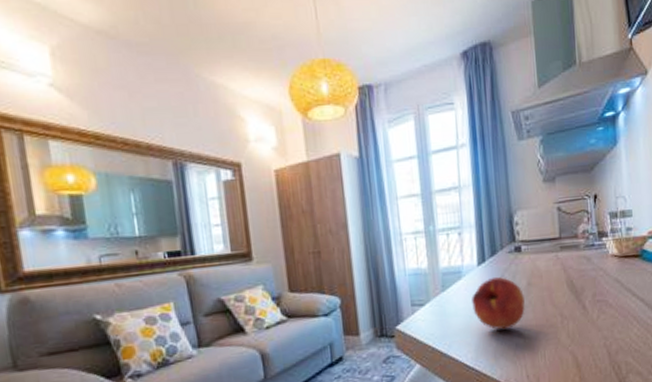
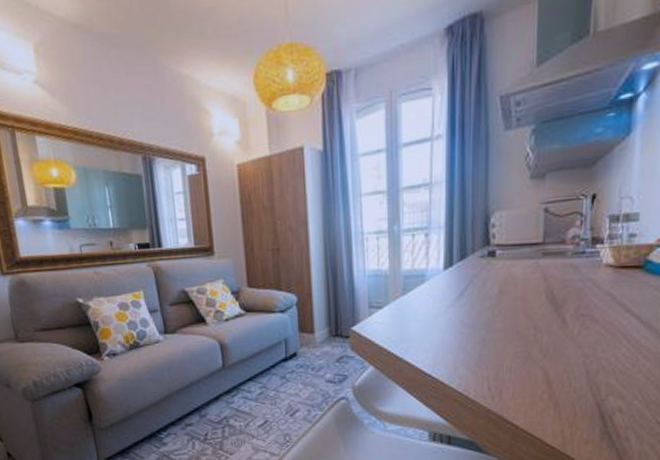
fruit: present [472,276,525,330] -> none [434,282,494,339]

